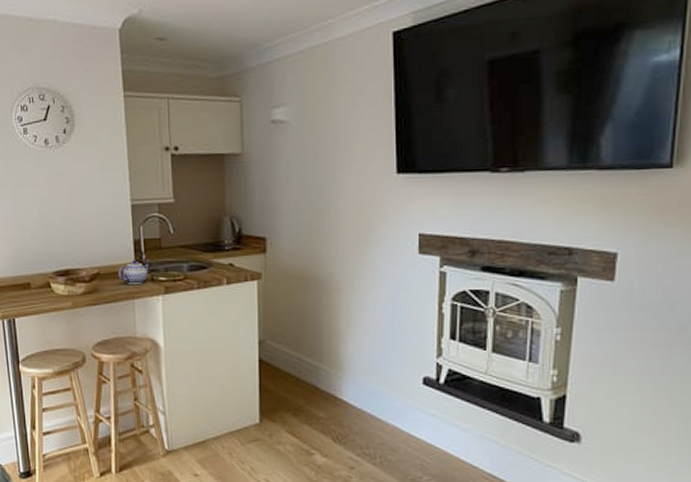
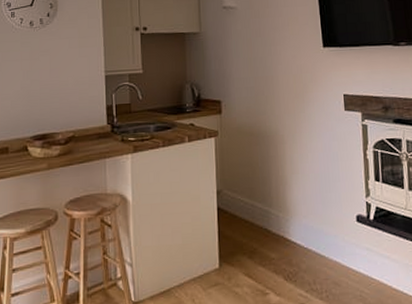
teapot: present [118,260,150,285] -> none [91,123,121,146]

